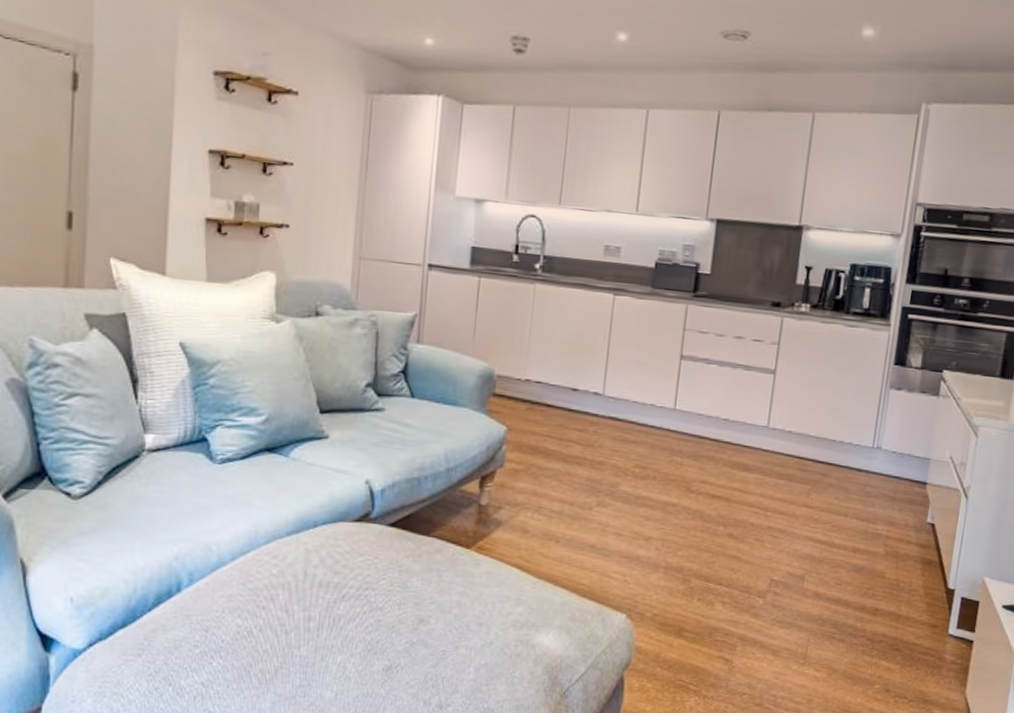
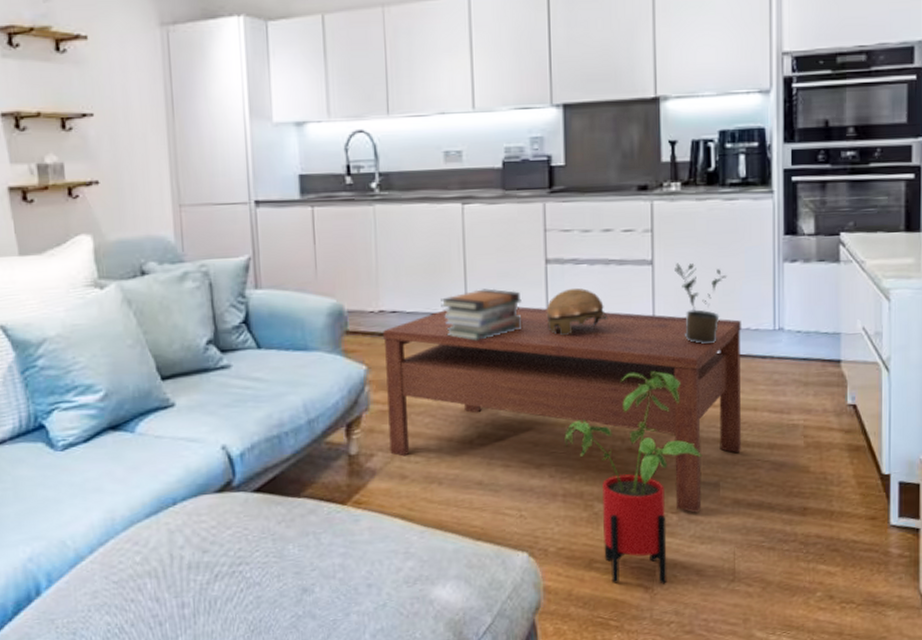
coffee table: none [517,387,845,600] -> present [383,306,741,513]
book stack: none [581,373,654,419] -> present [441,288,523,341]
decorative bowl: none [673,385,729,426] -> present [546,288,608,336]
house plant: none [673,467,794,659] -> present [564,371,703,584]
potted plant: none [793,376,839,452] -> present [675,263,727,345]

